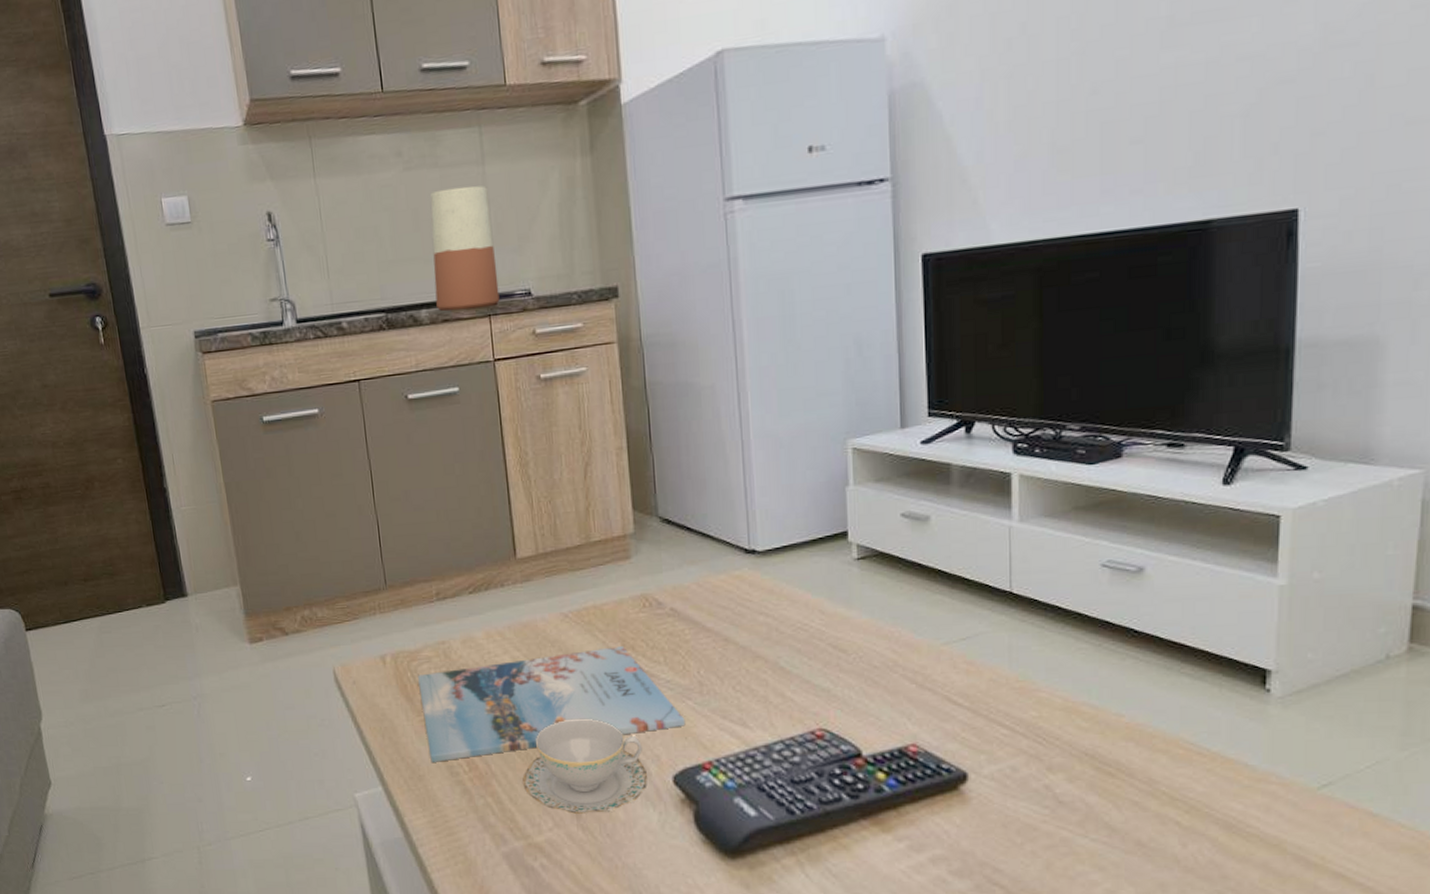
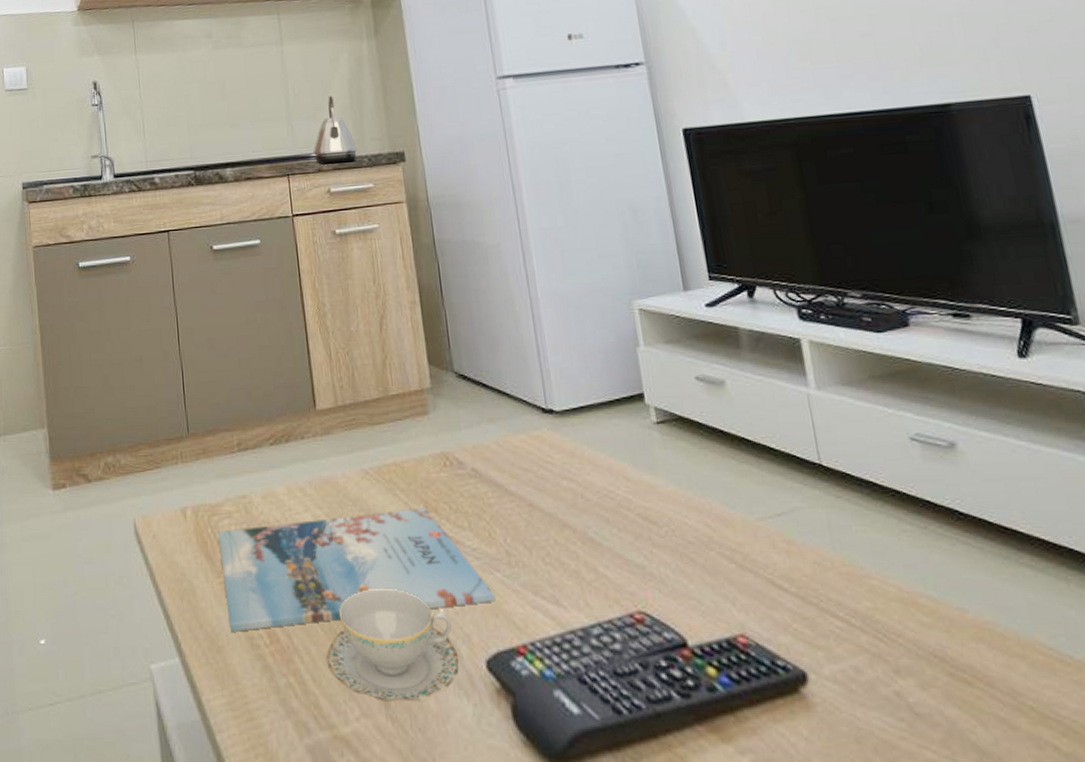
vase: present [430,185,500,312] -> none [235,63,297,171]
kettle: none [517,224,567,303] -> present [313,96,358,165]

